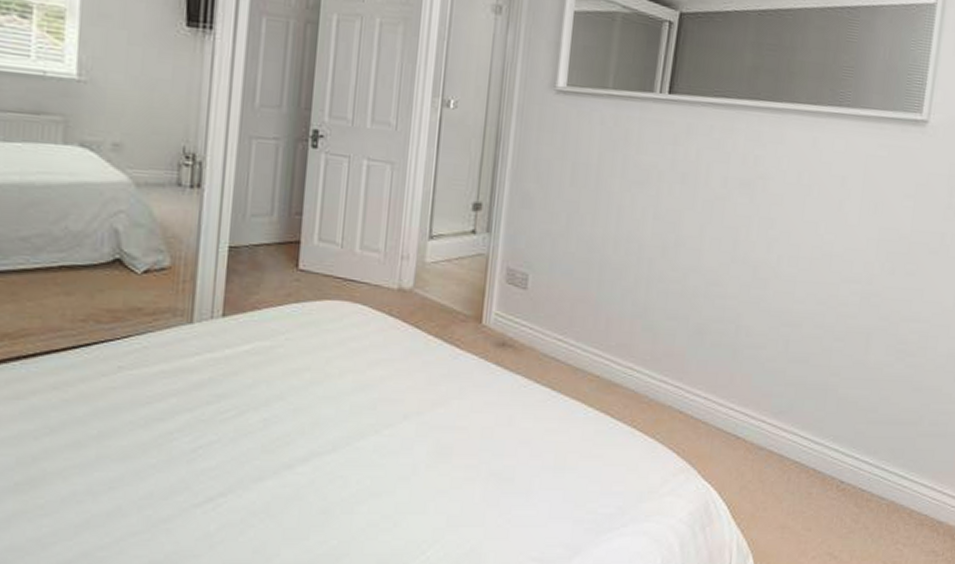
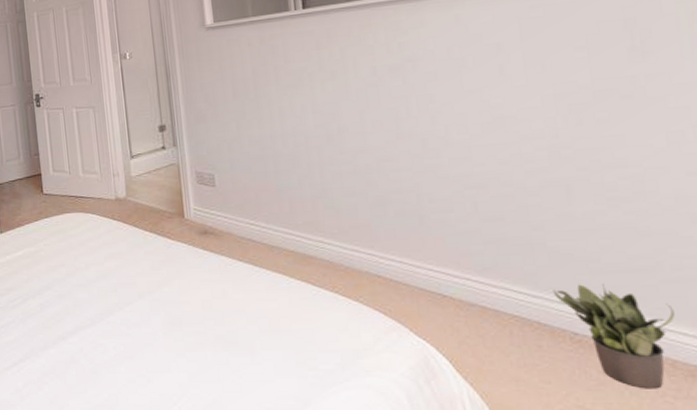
potted plant: none [833,433,922,537] -> present [552,283,675,389]

